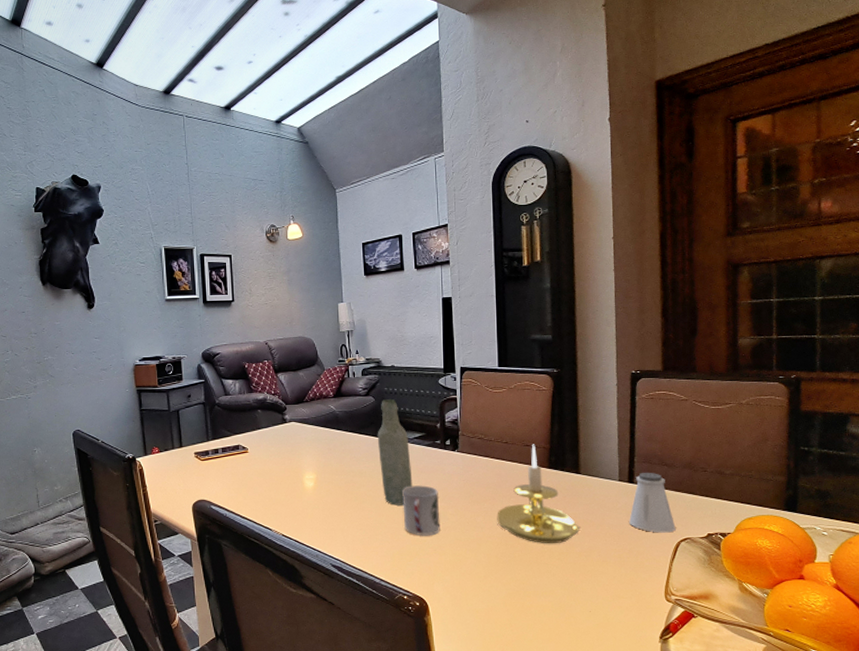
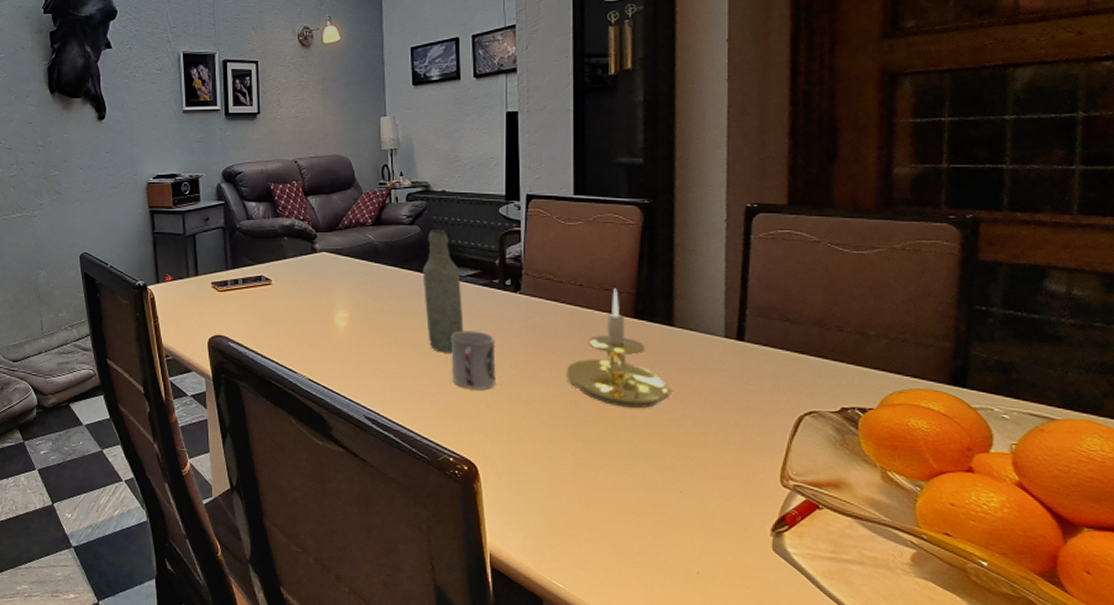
saltshaker: present [629,472,676,533] -> none [736,328,798,404]

